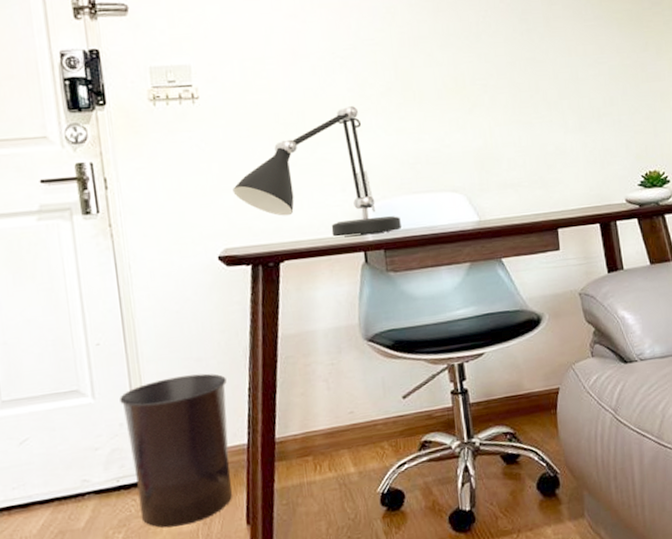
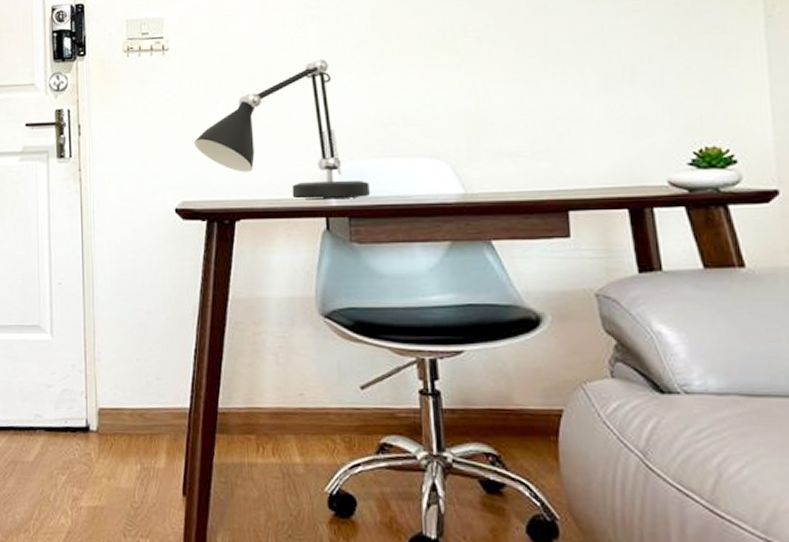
waste bin: present [120,373,232,528] -> none [74,326,174,481]

